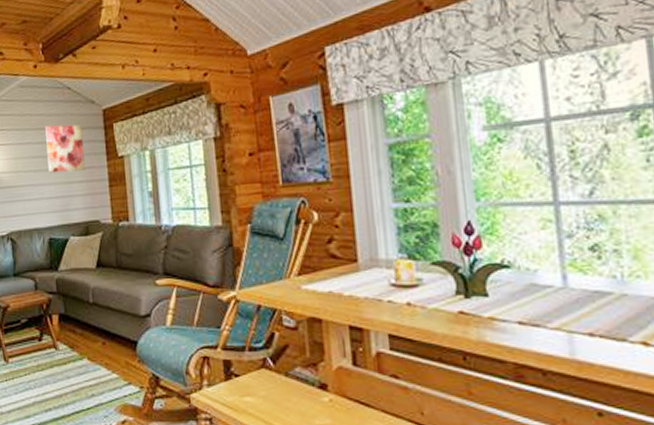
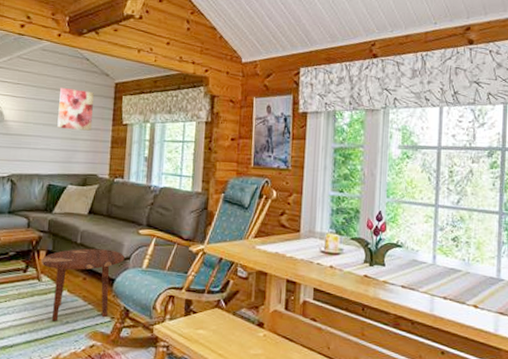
side table: none [55,307,144,395] -> present [41,248,125,321]

